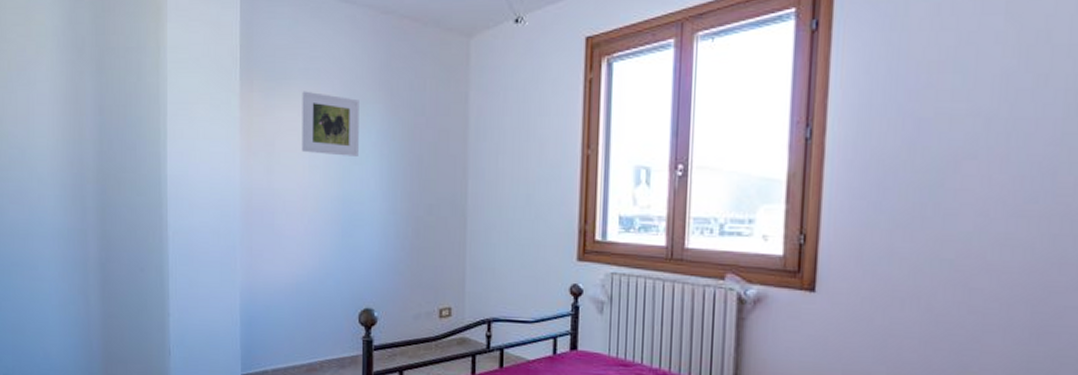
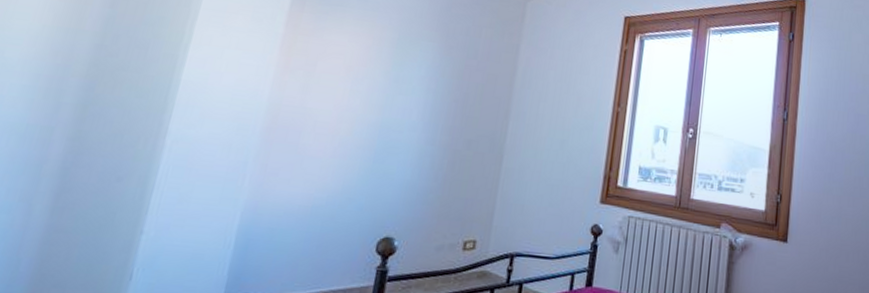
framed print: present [301,91,359,156] -> none [345,19,415,87]

